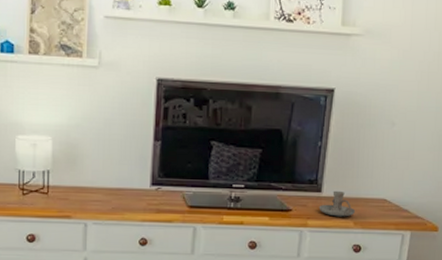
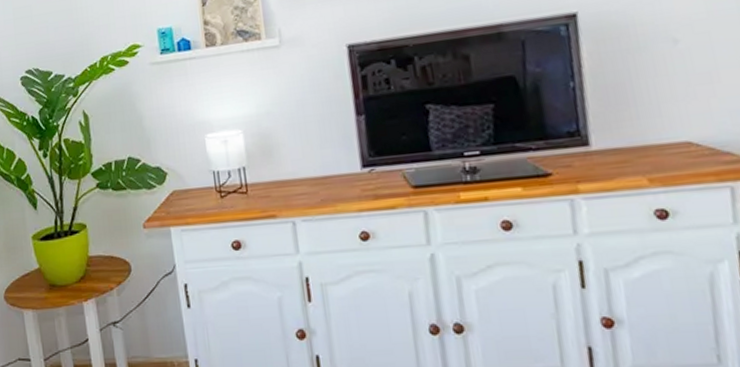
candle holder: present [319,190,355,217] -> none [590,139,646,175]

